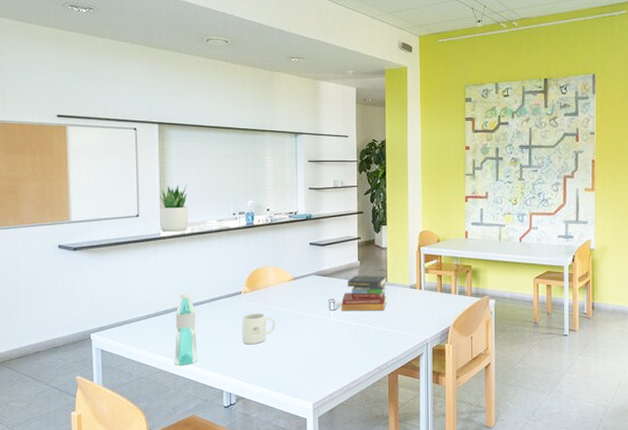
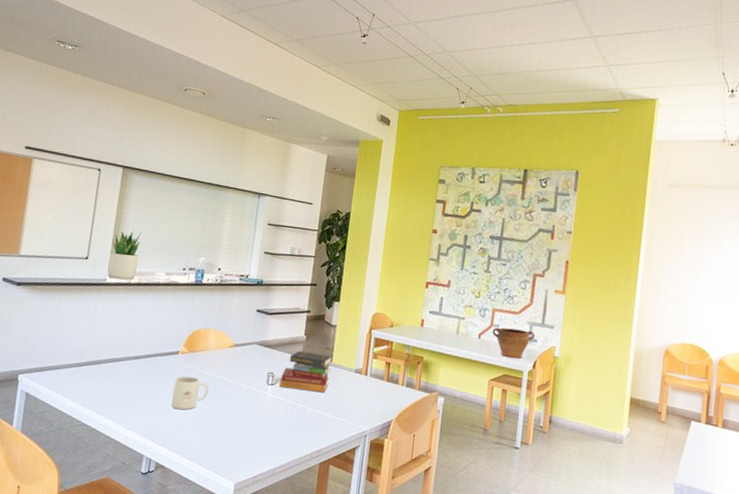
water bottle: present [174,292,198,365] -> none [97,344,129,422]
ceramic pot: none [531,229,571,256] -> present [492,327,535,359]

